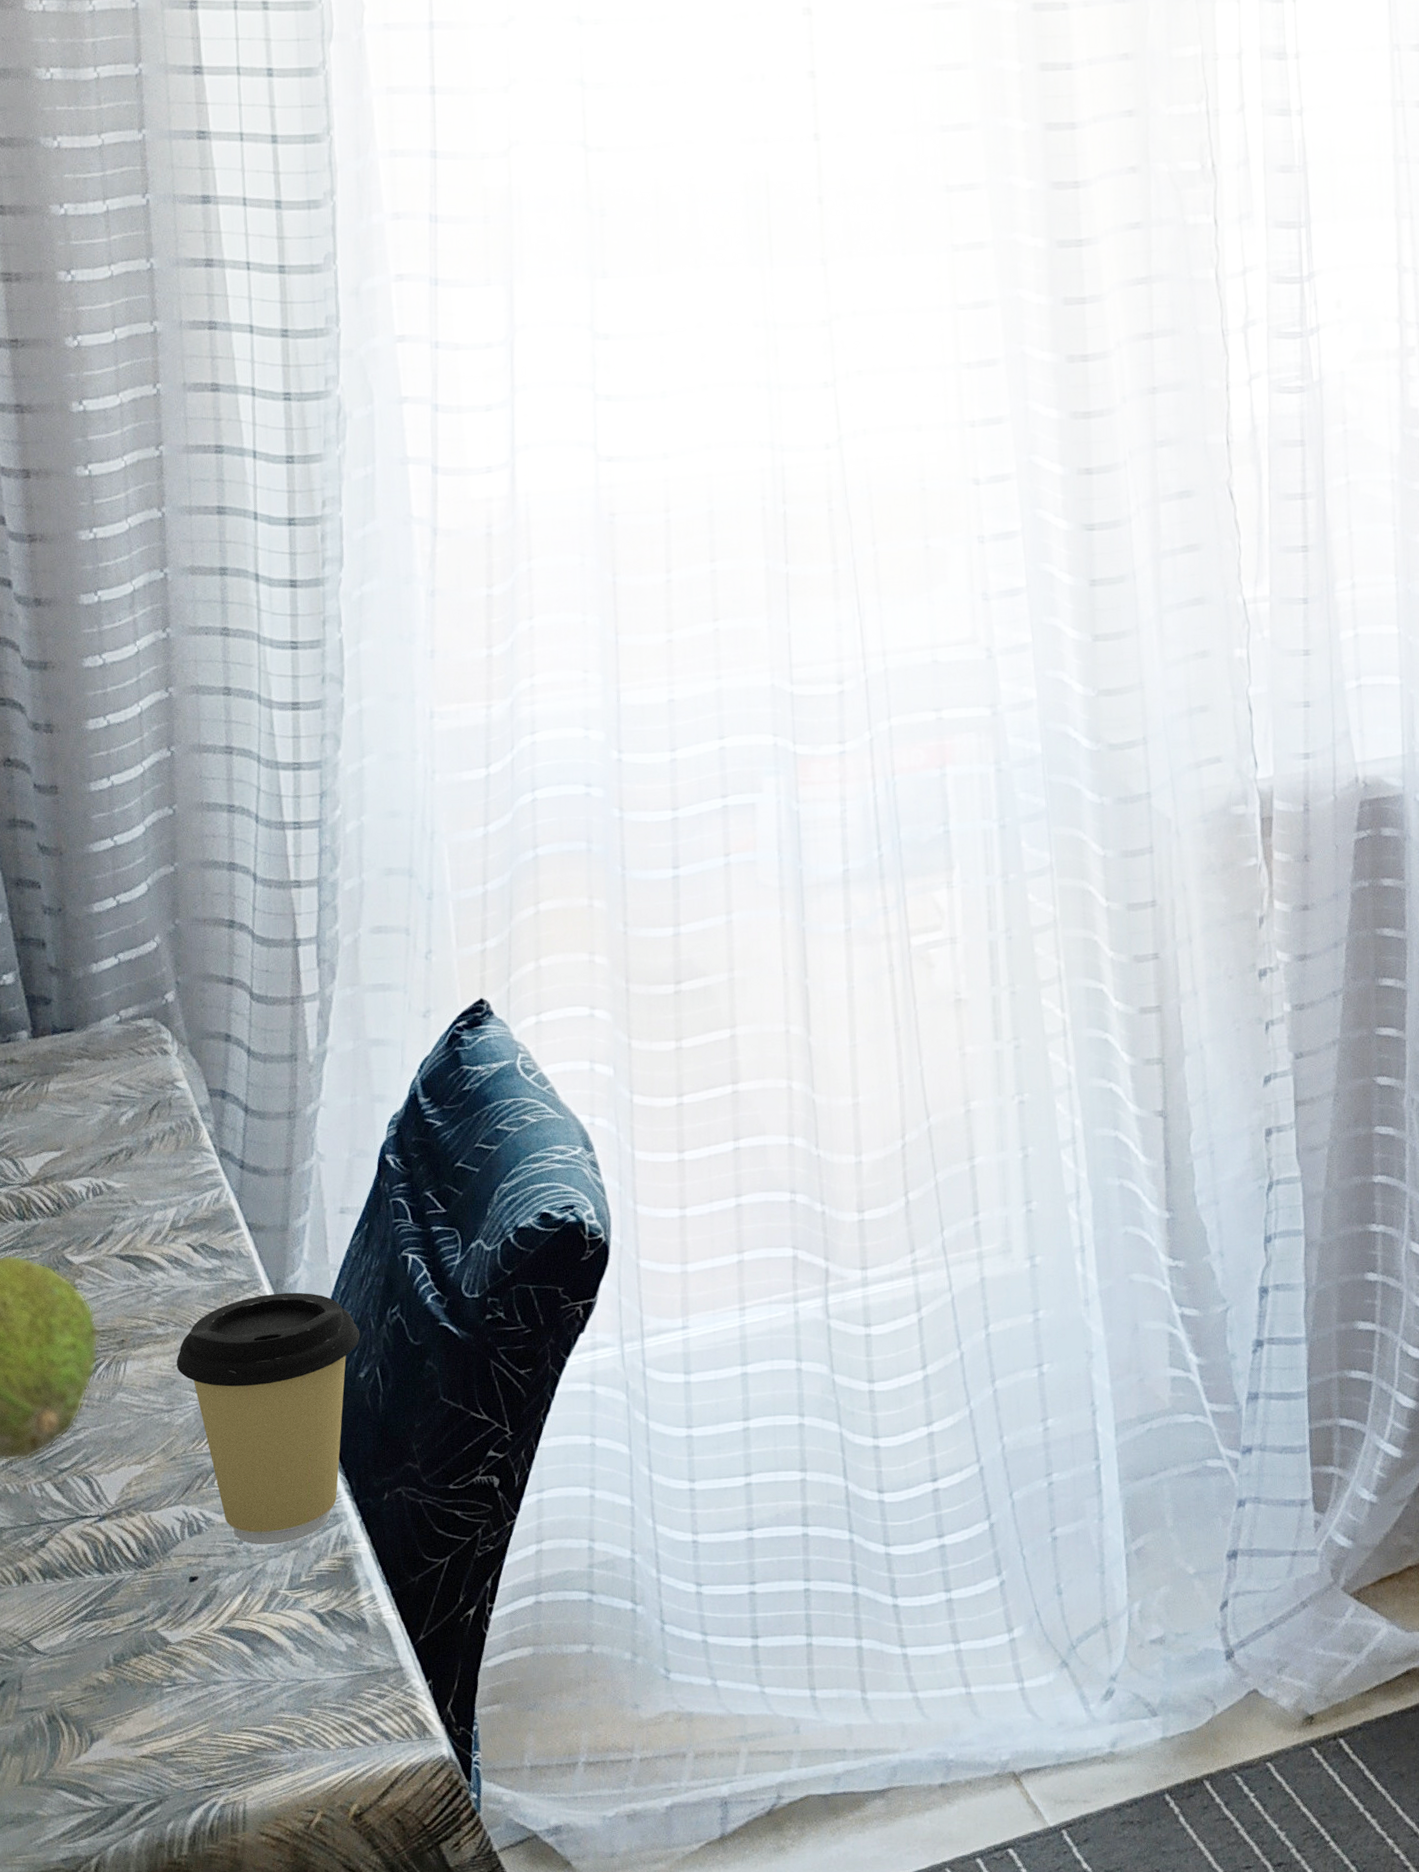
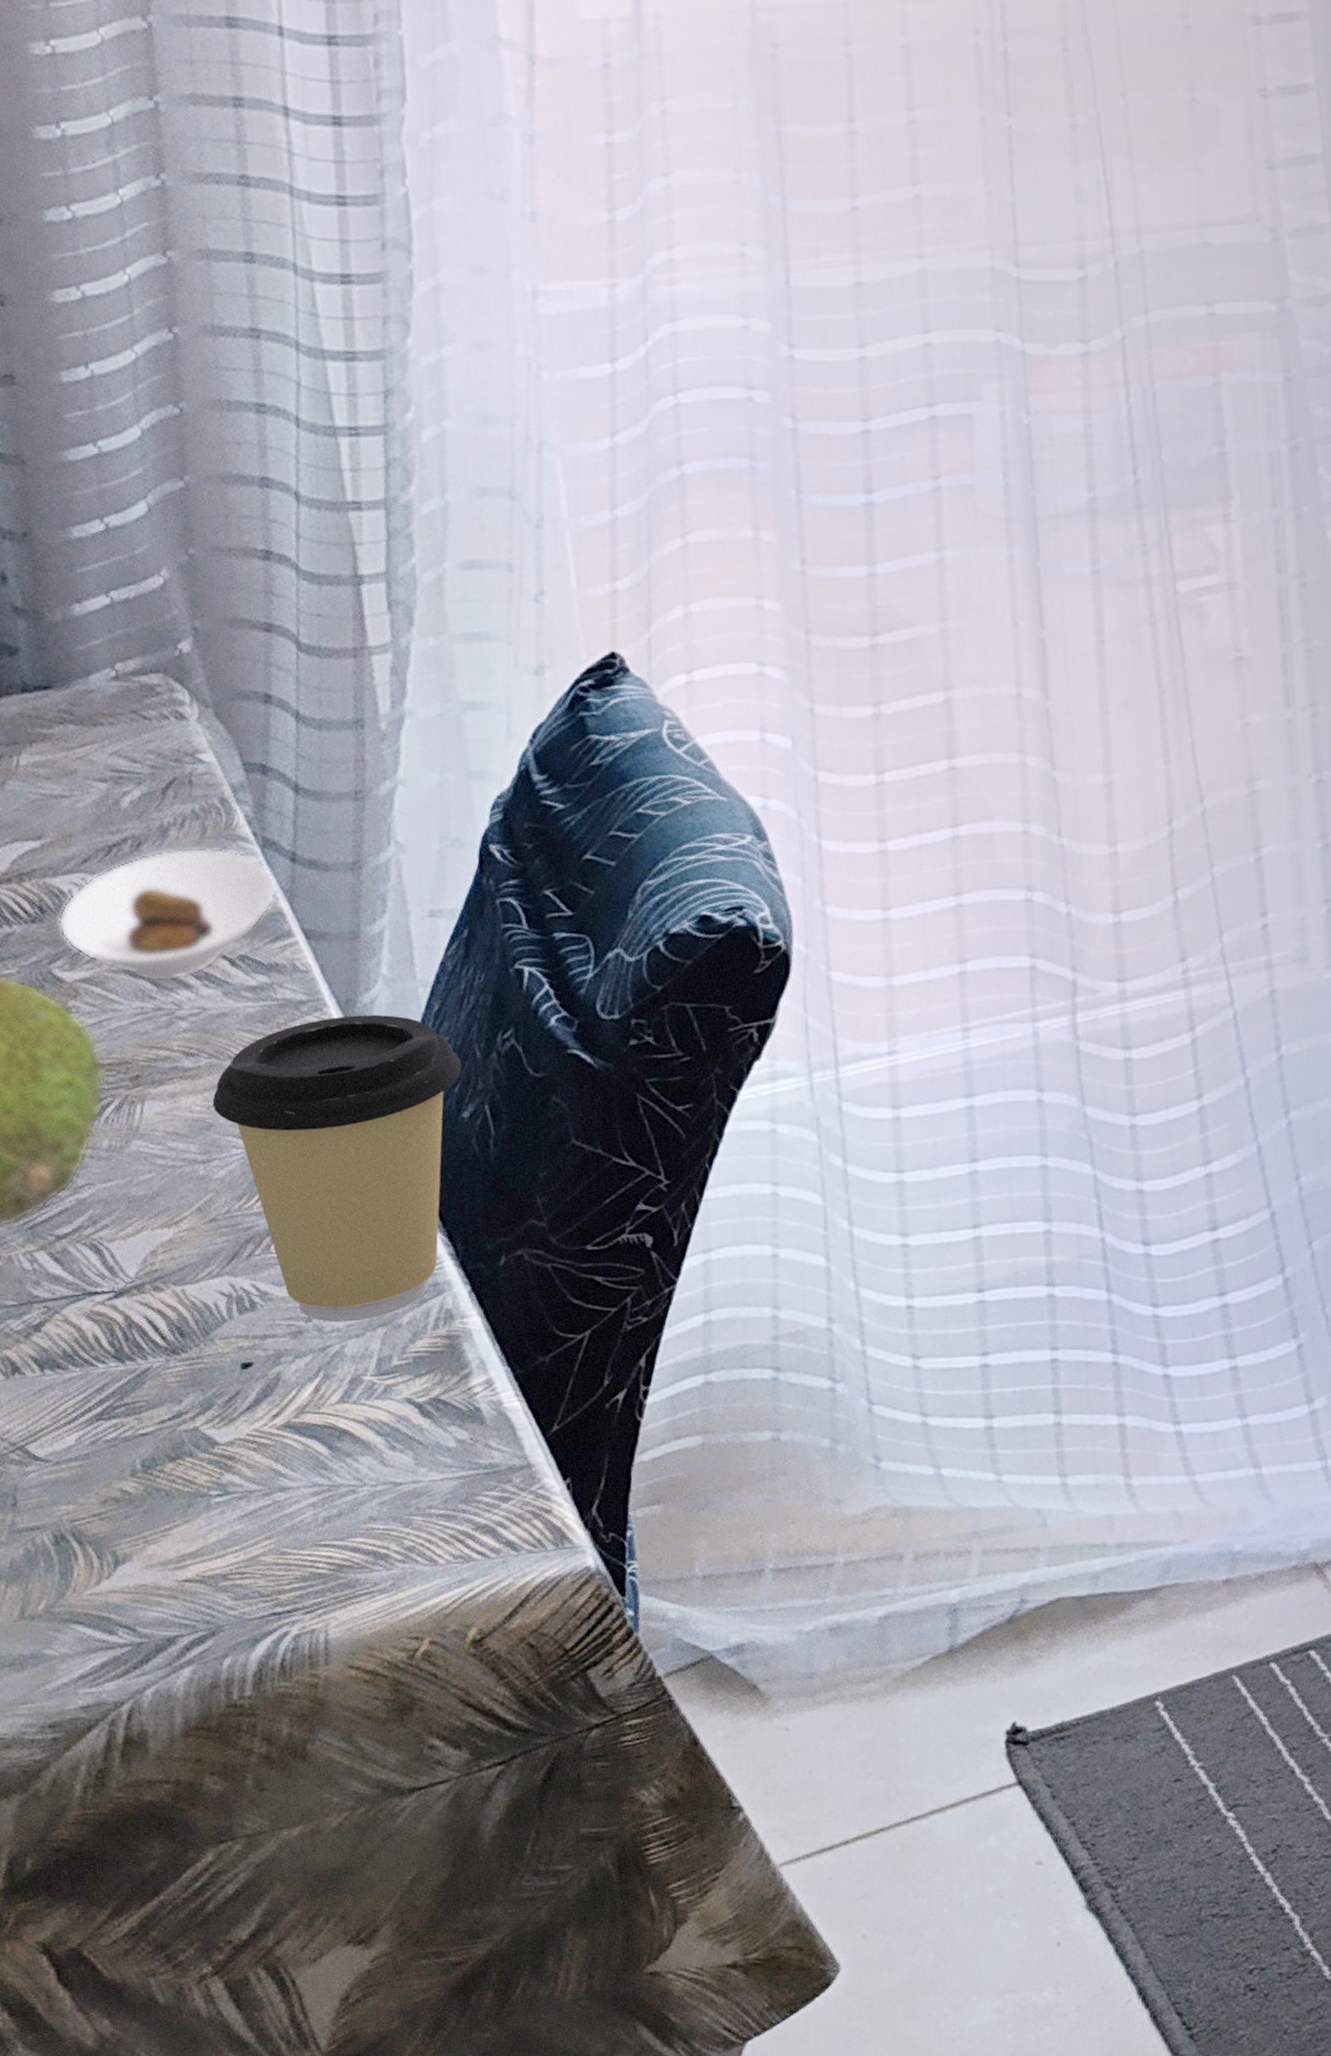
saucer: none [70,1157,230,1265] -> present [57,847,278,982]

